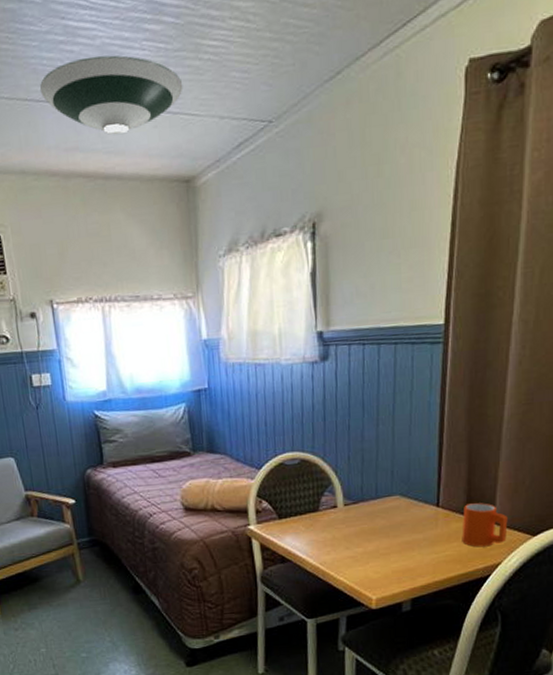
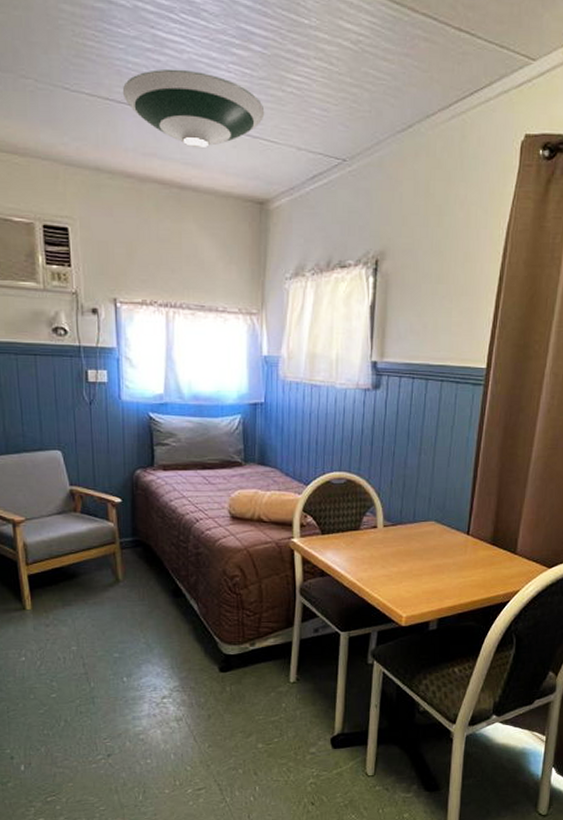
mug: present [462,503,508,548] -> none [487,534,528,575]

